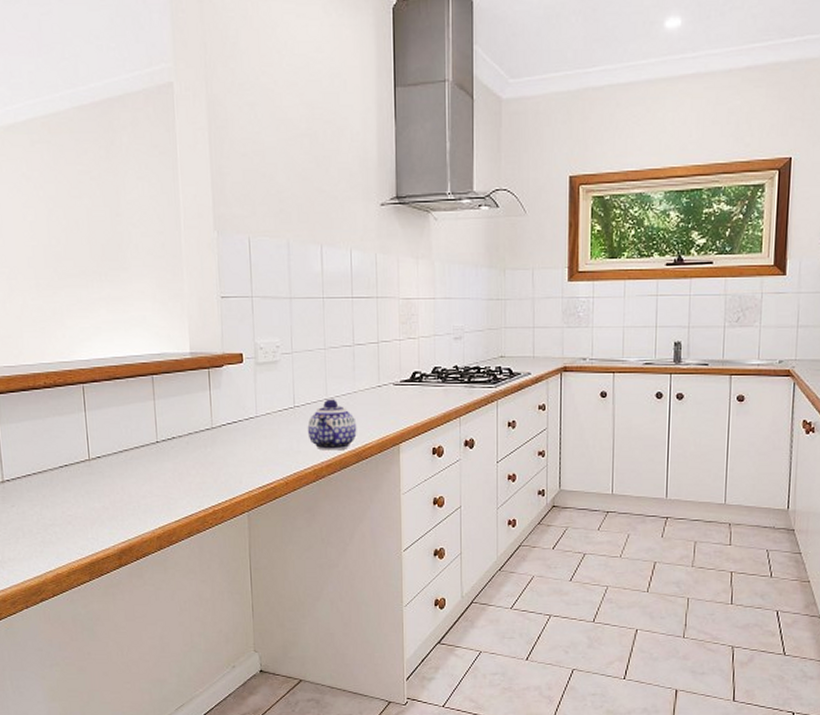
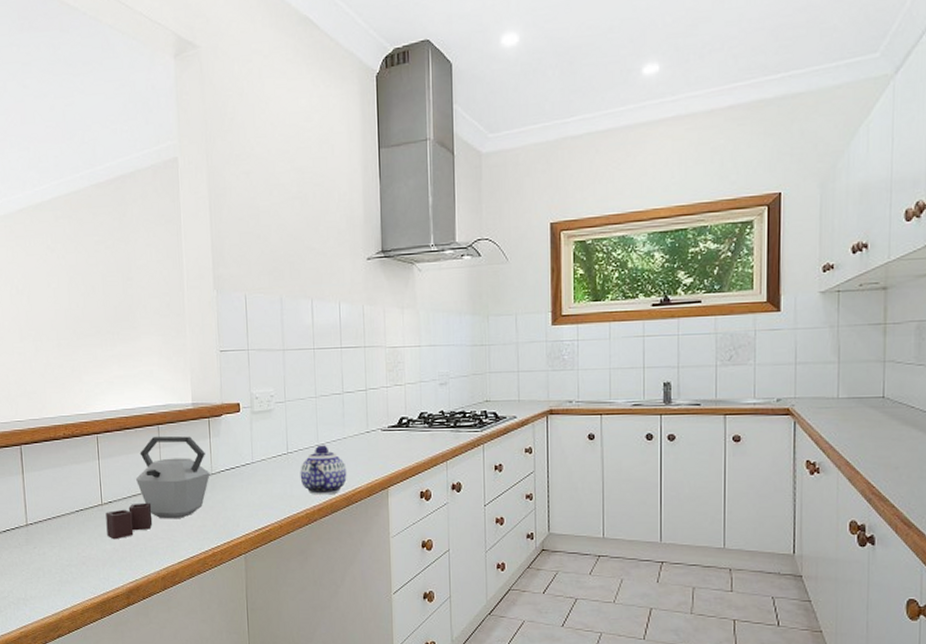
kettle: none [94,386,210,497] -> present [106,436,210,540]

